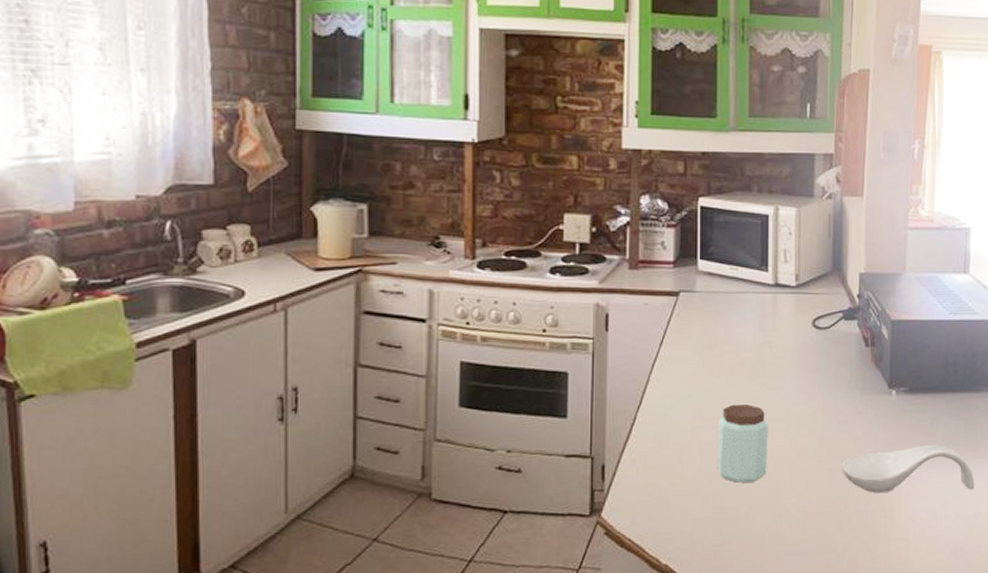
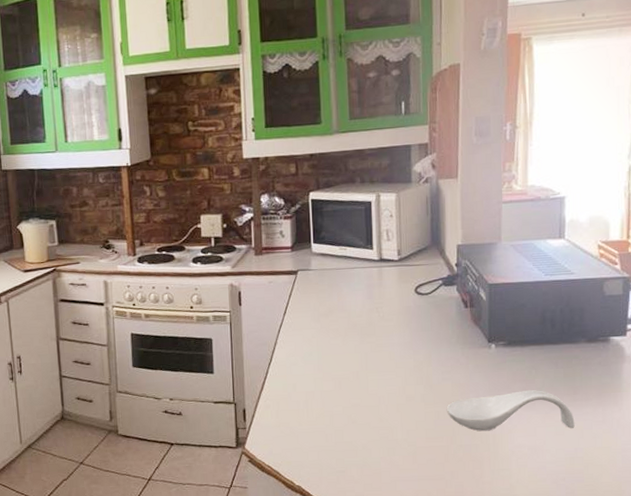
peanut butter: present [717,405,769,483] -> none [336,360,380,422]

